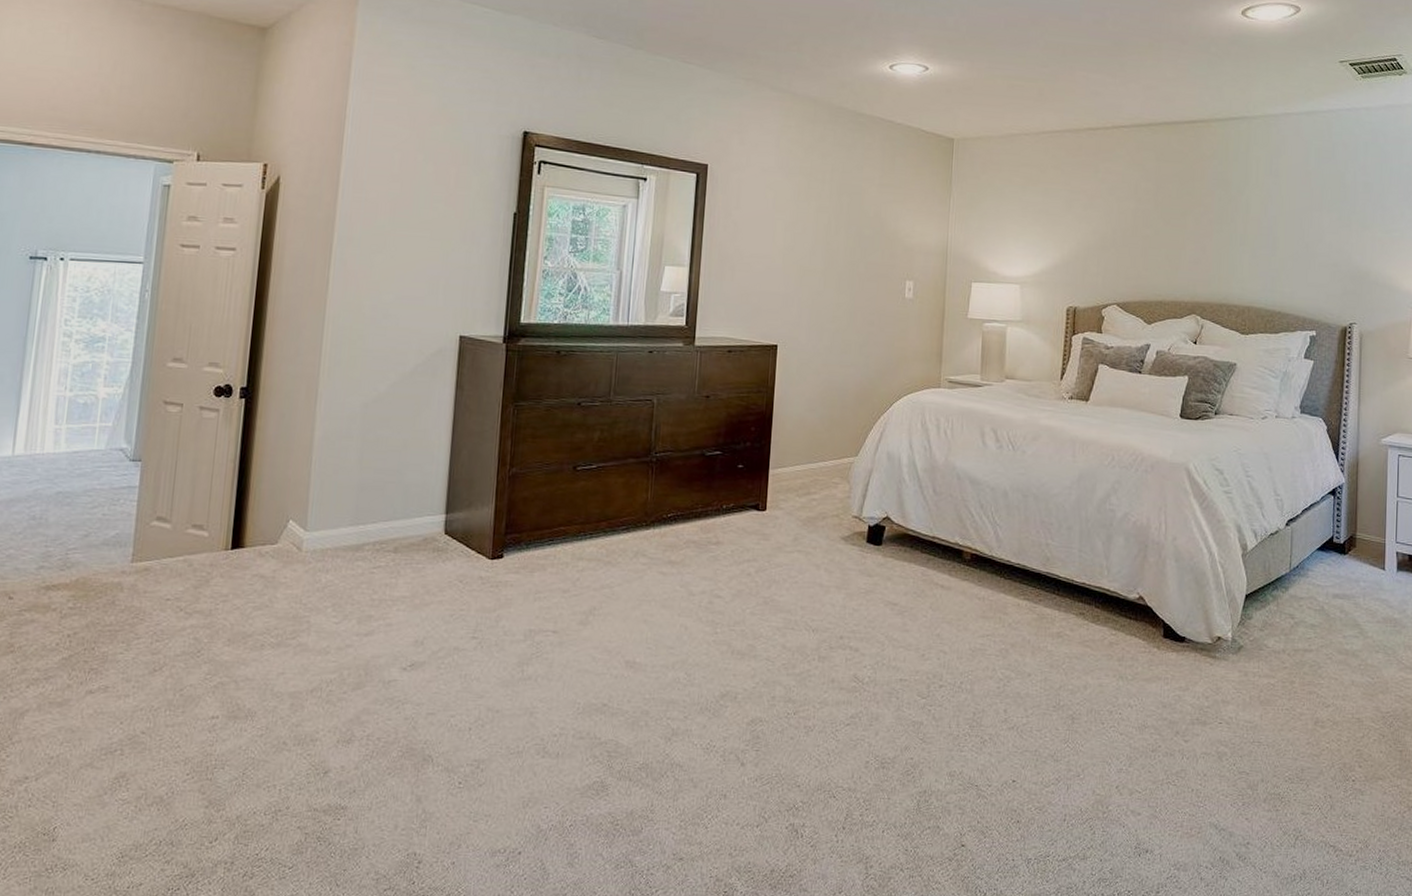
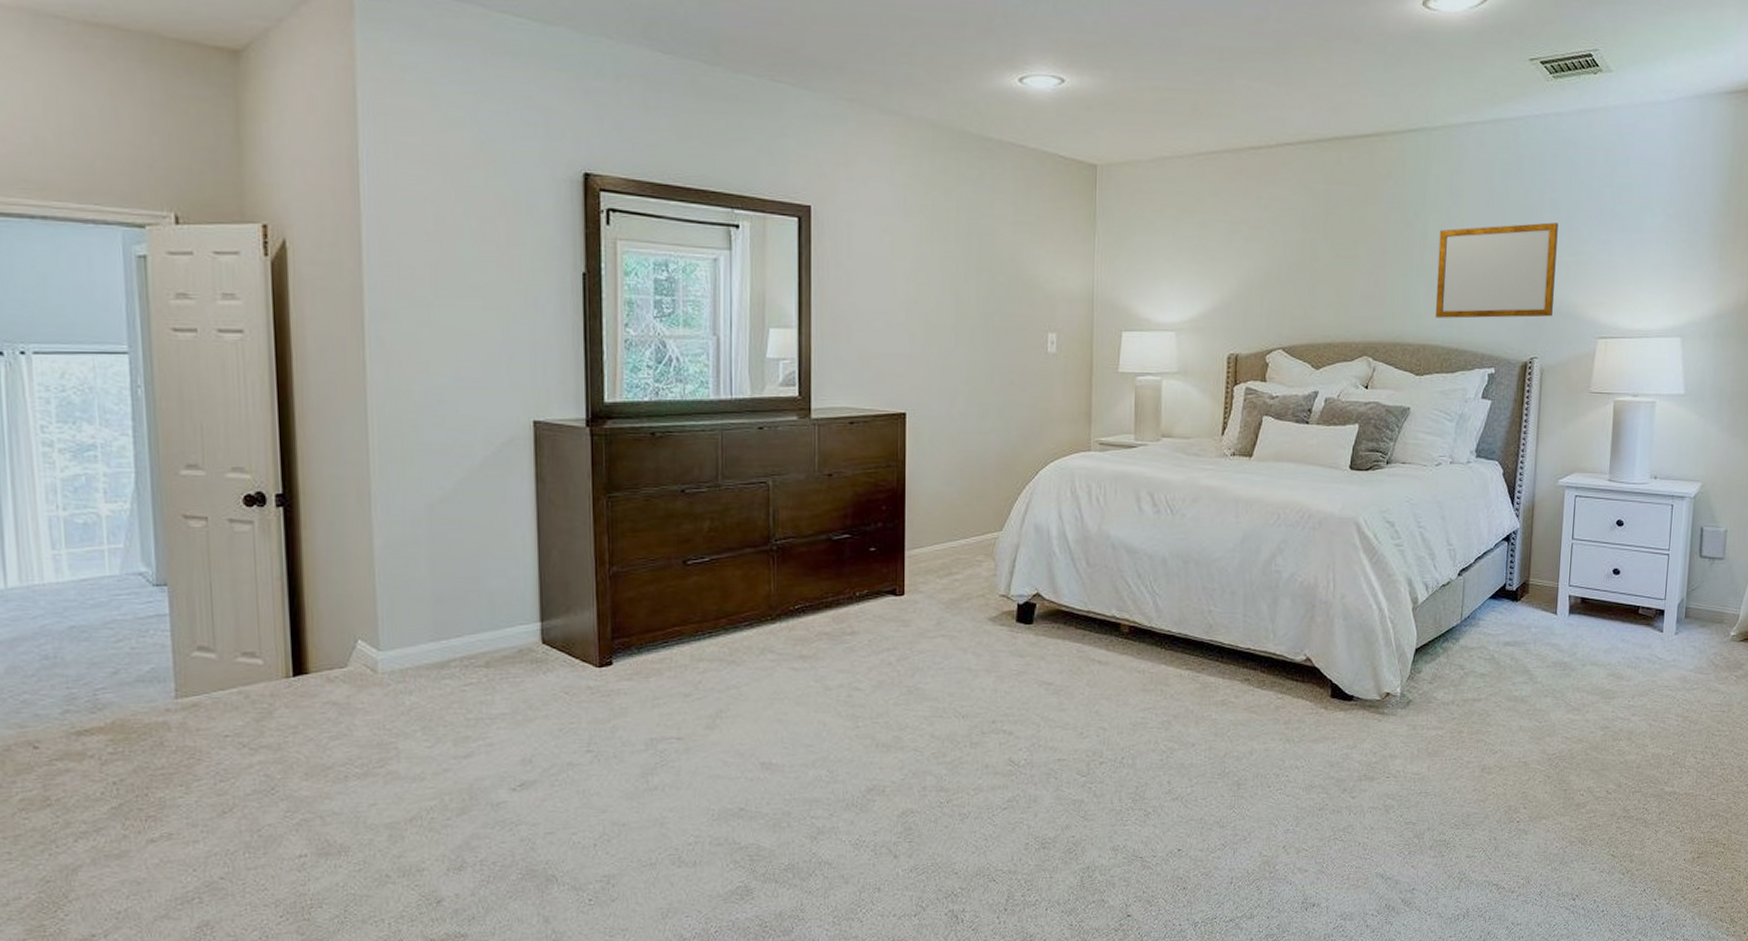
writing board: none [1258,202,1372,287] -> present [1435,222,1559,319]

